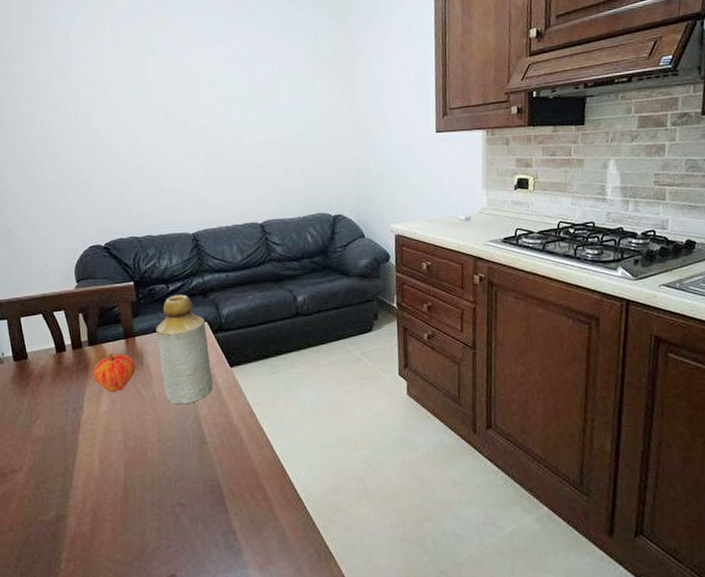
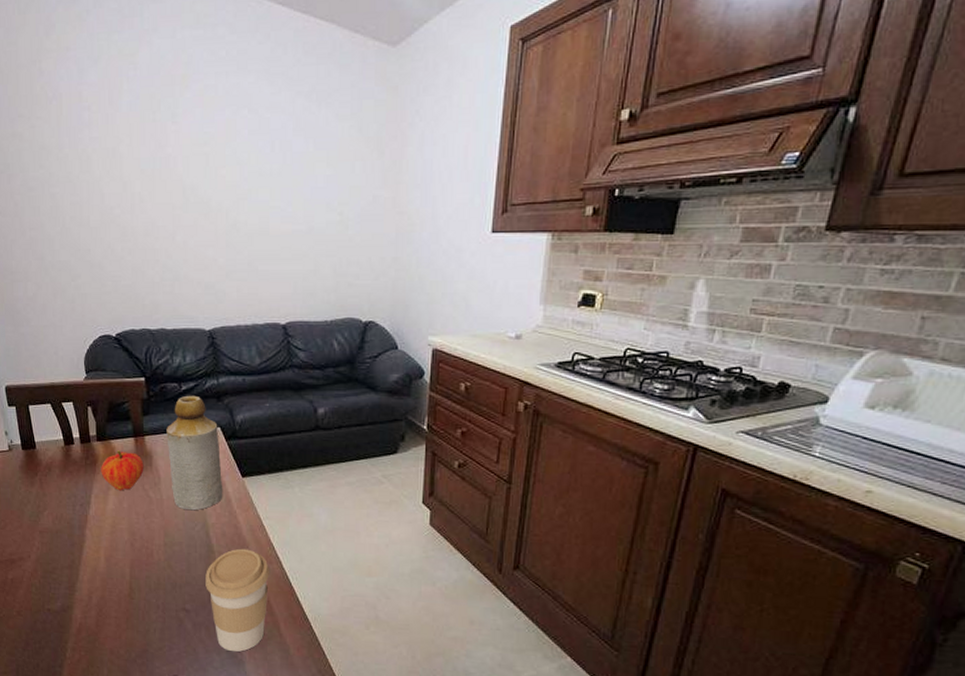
coffee cup: none [199,436,261,542] -> present [205,548,269,652]

